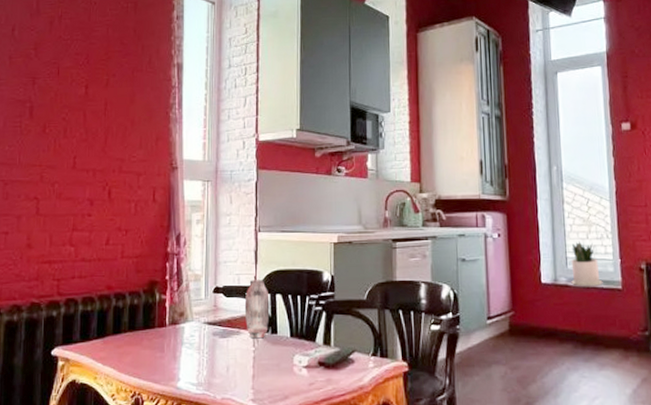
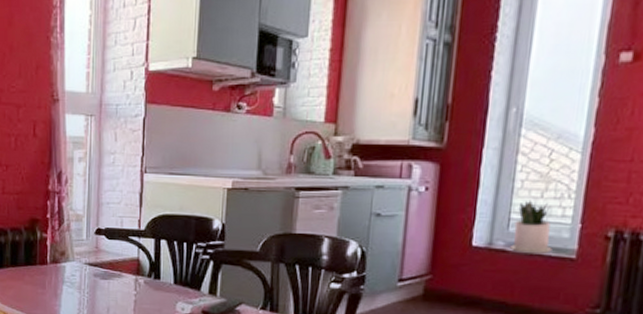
vase: present [244,280,270,339] -> none [127,223,154,283]

